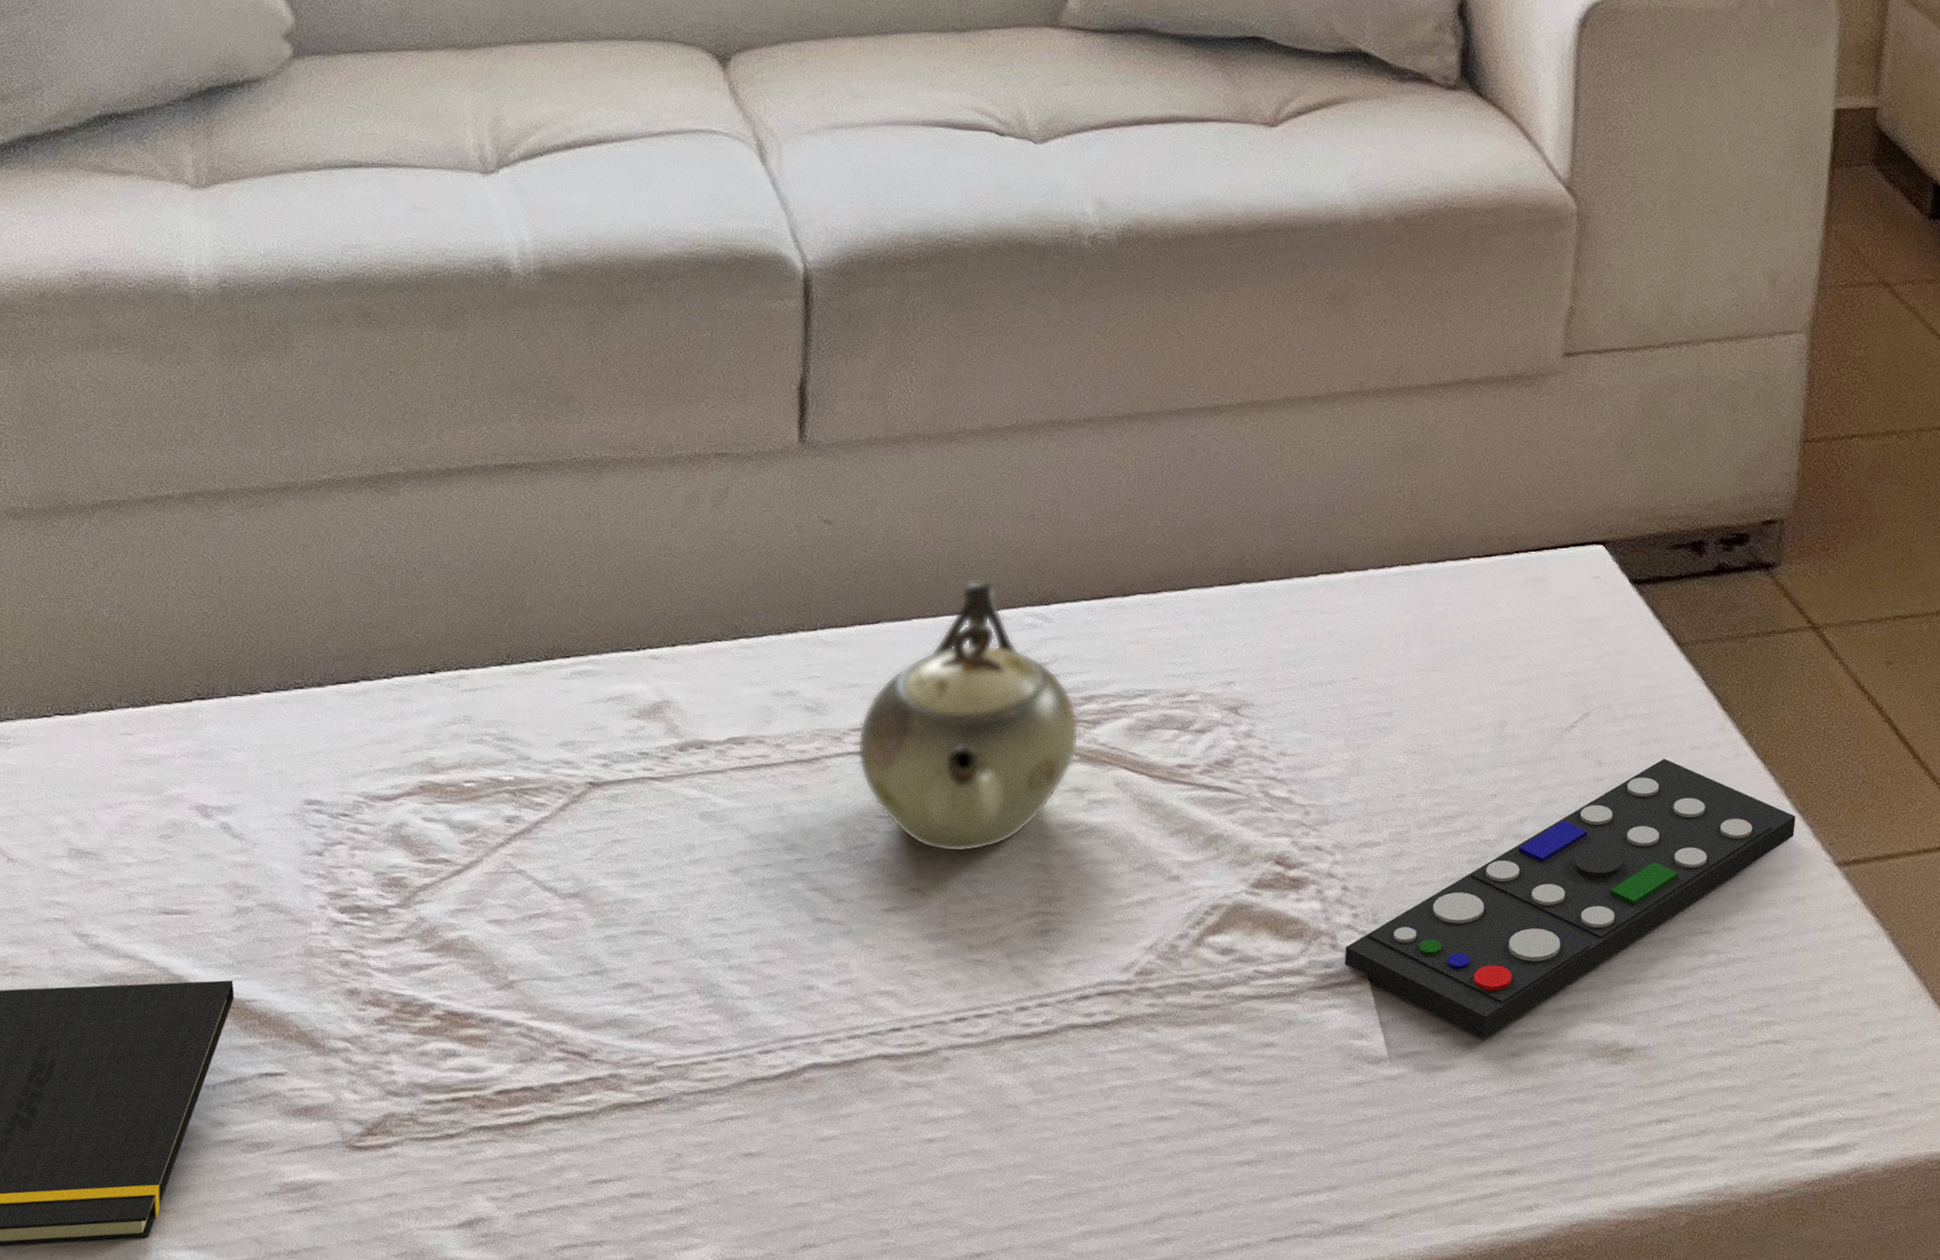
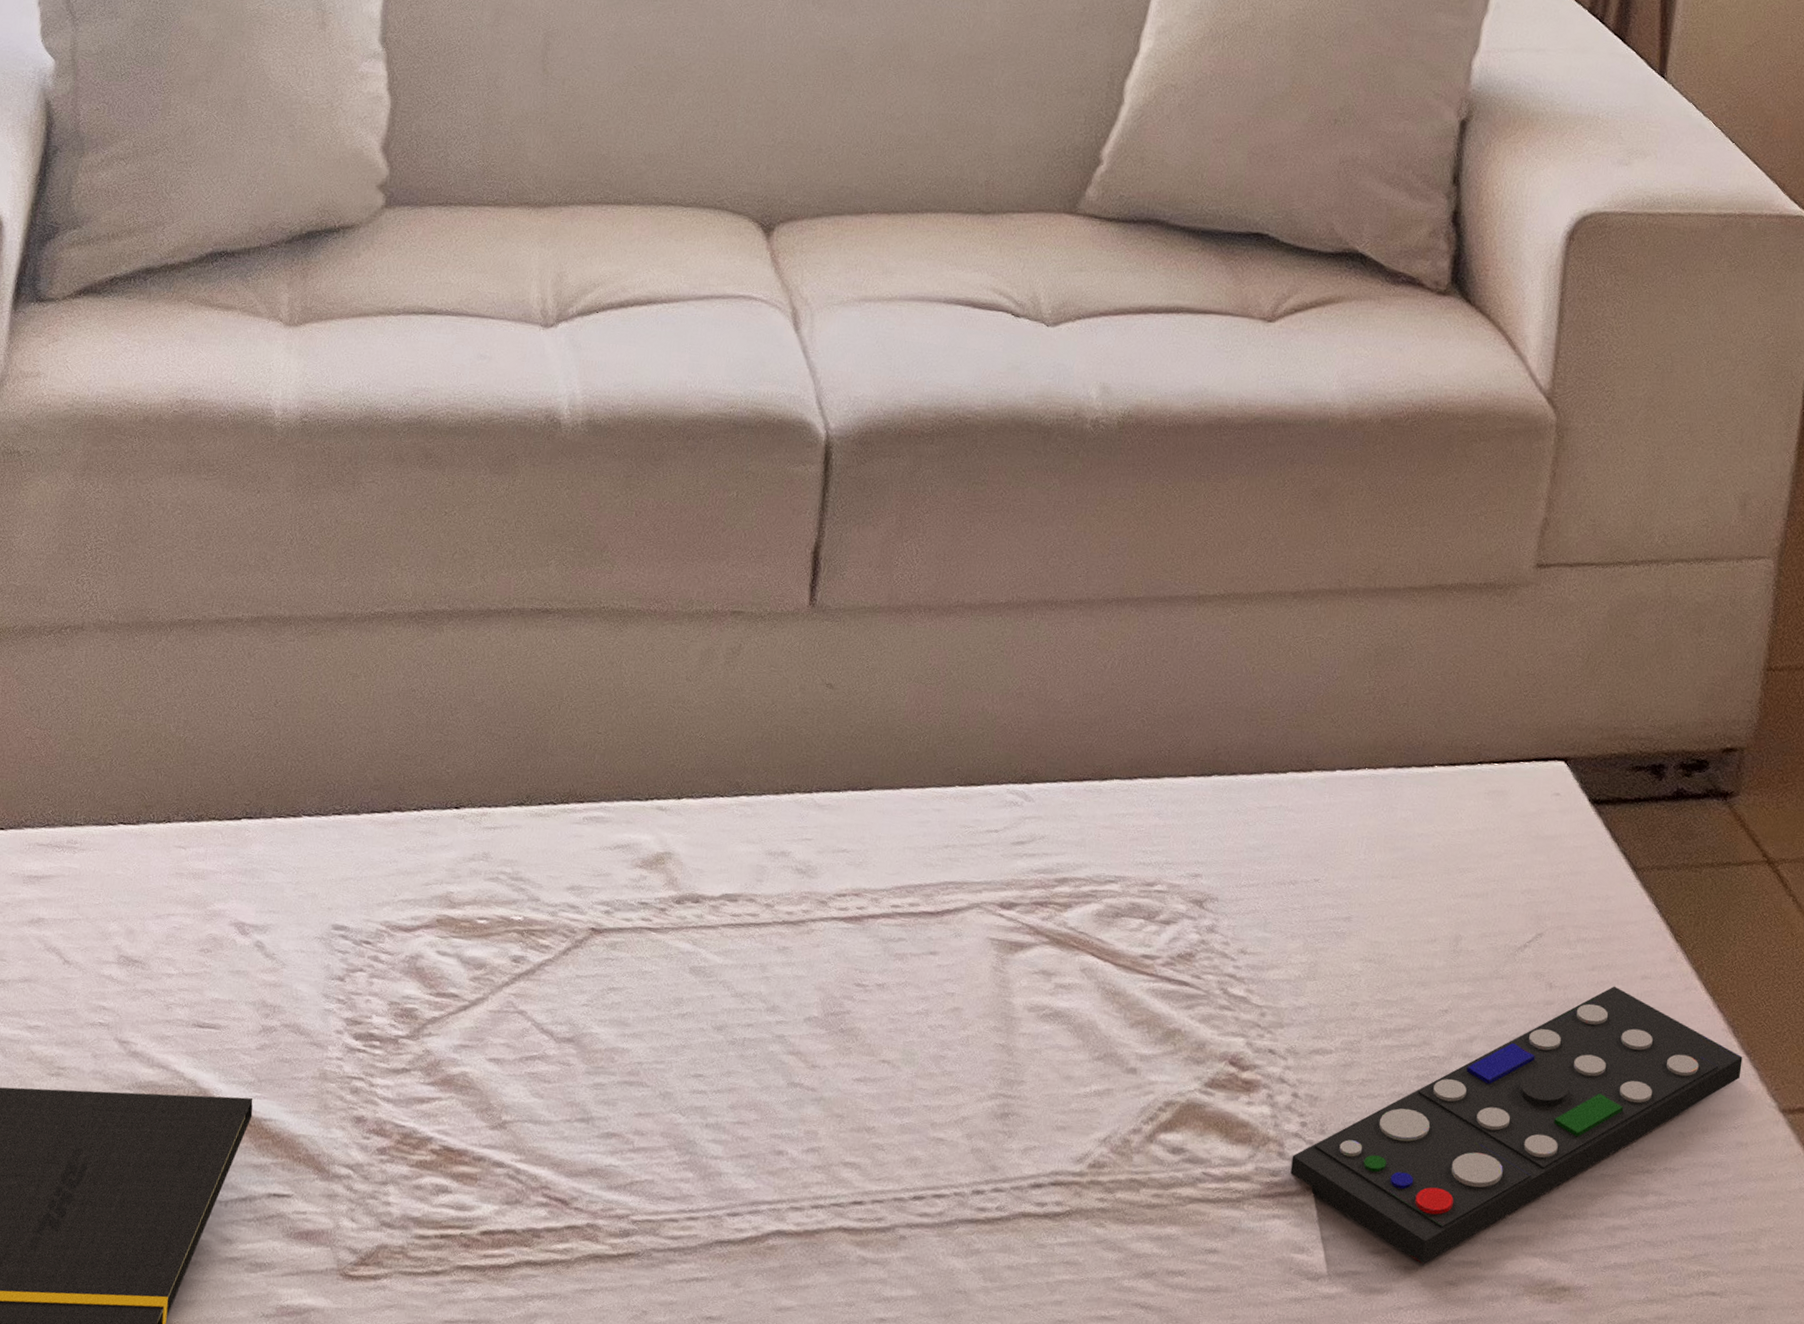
teapot: present [857,580,1080,853] -> none [840,754,1051,1028]

